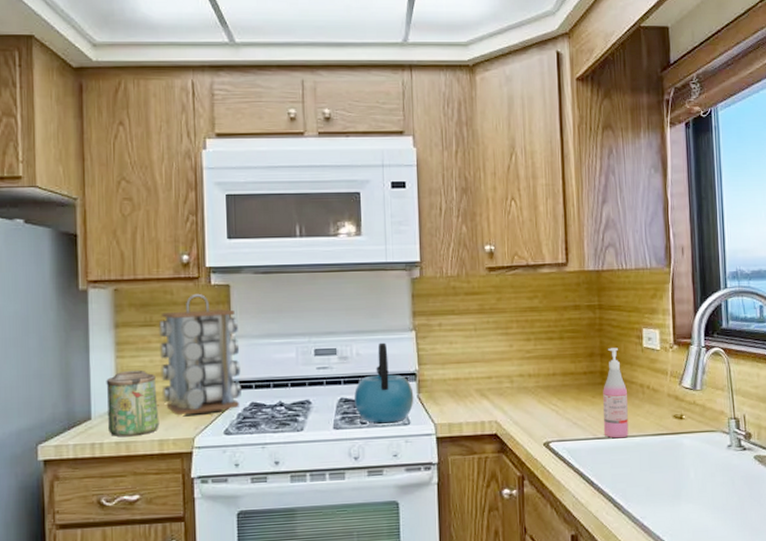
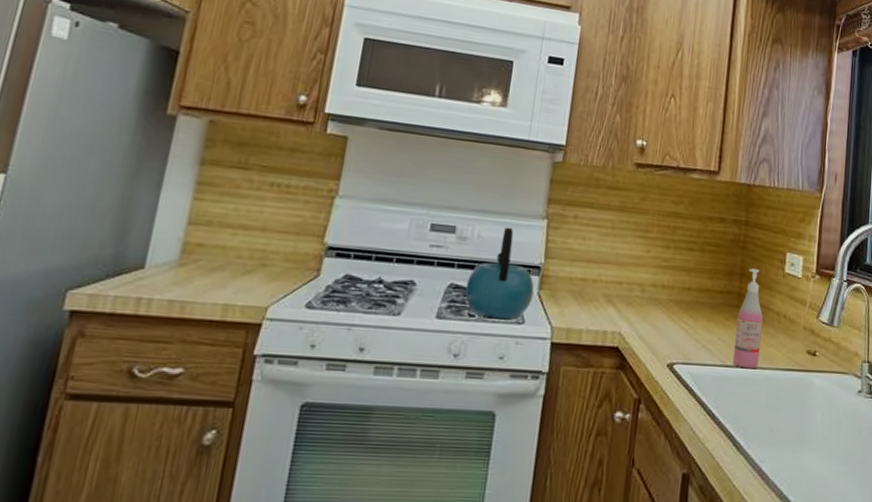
canister: present [106,370,160,437] -> none [163,216,237,296]
spice rack: present [158,293,241,416] -> none [238,140,349,281]

